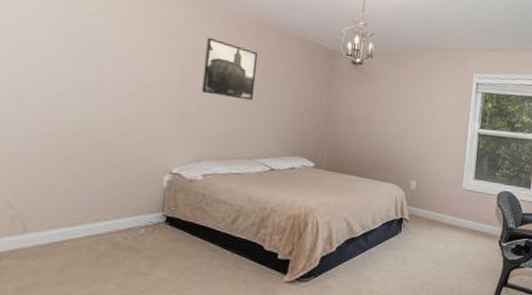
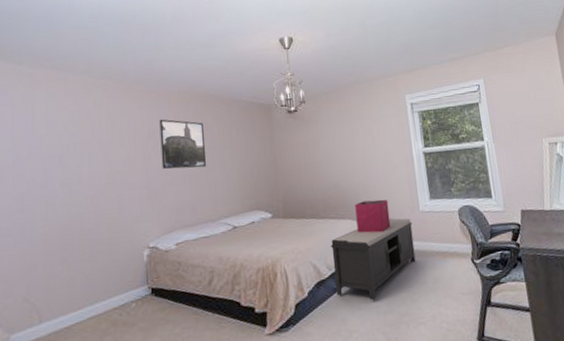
bench: none [364,190,453,265] -> present [330,218,416,301]
storage bin: none [398,168,434,202] -> present [355,199,391,233]

